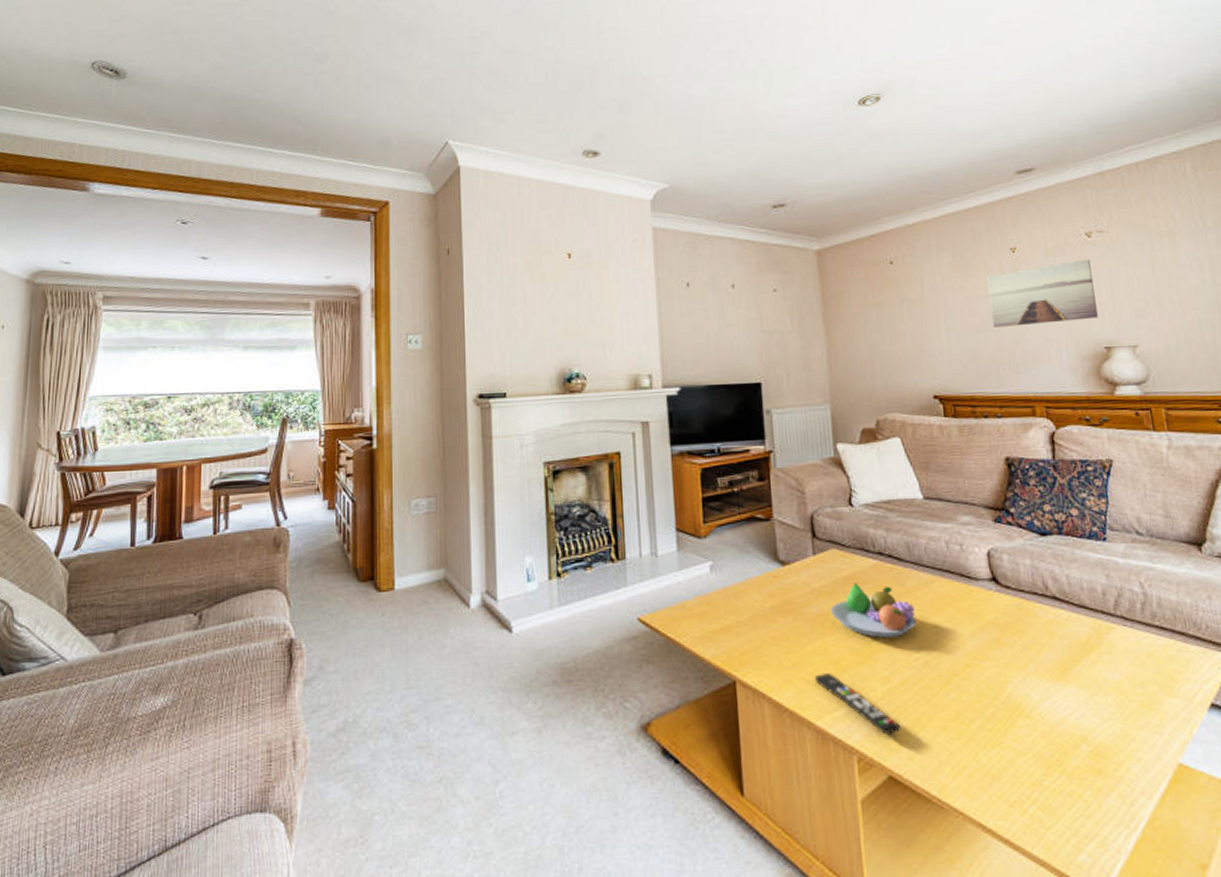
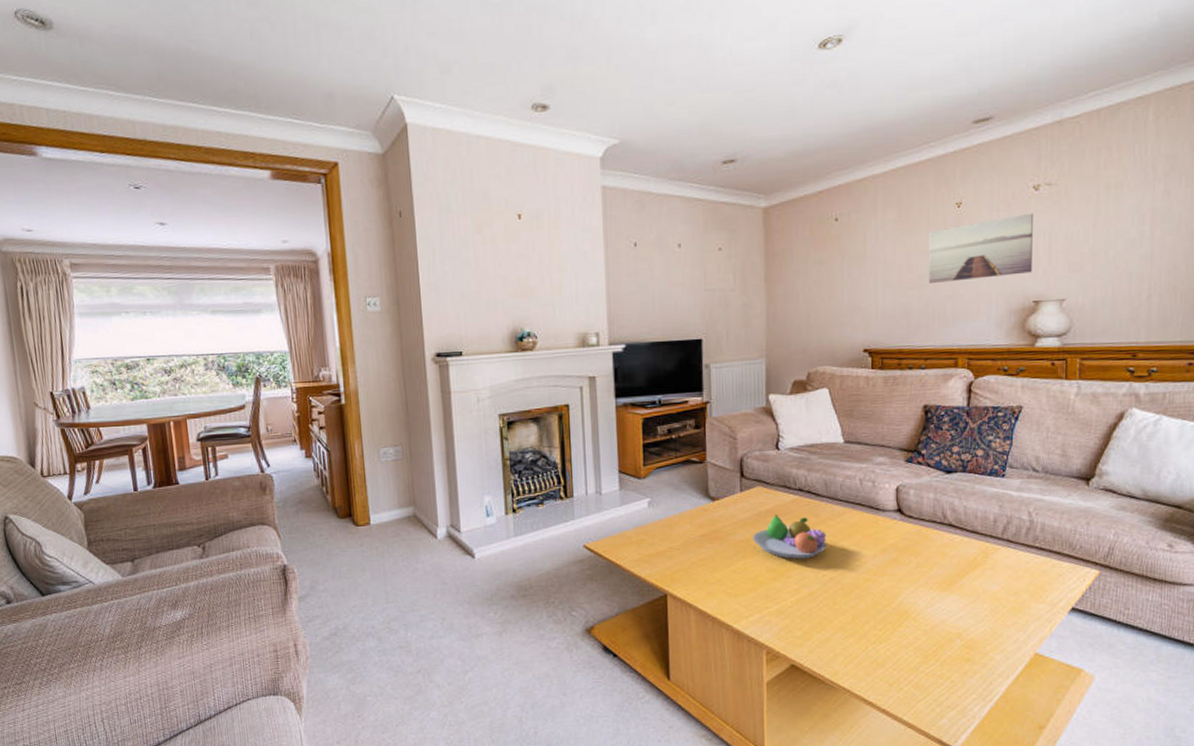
remote control: present [814,673,902,734] -> none [734,587,805,634]

